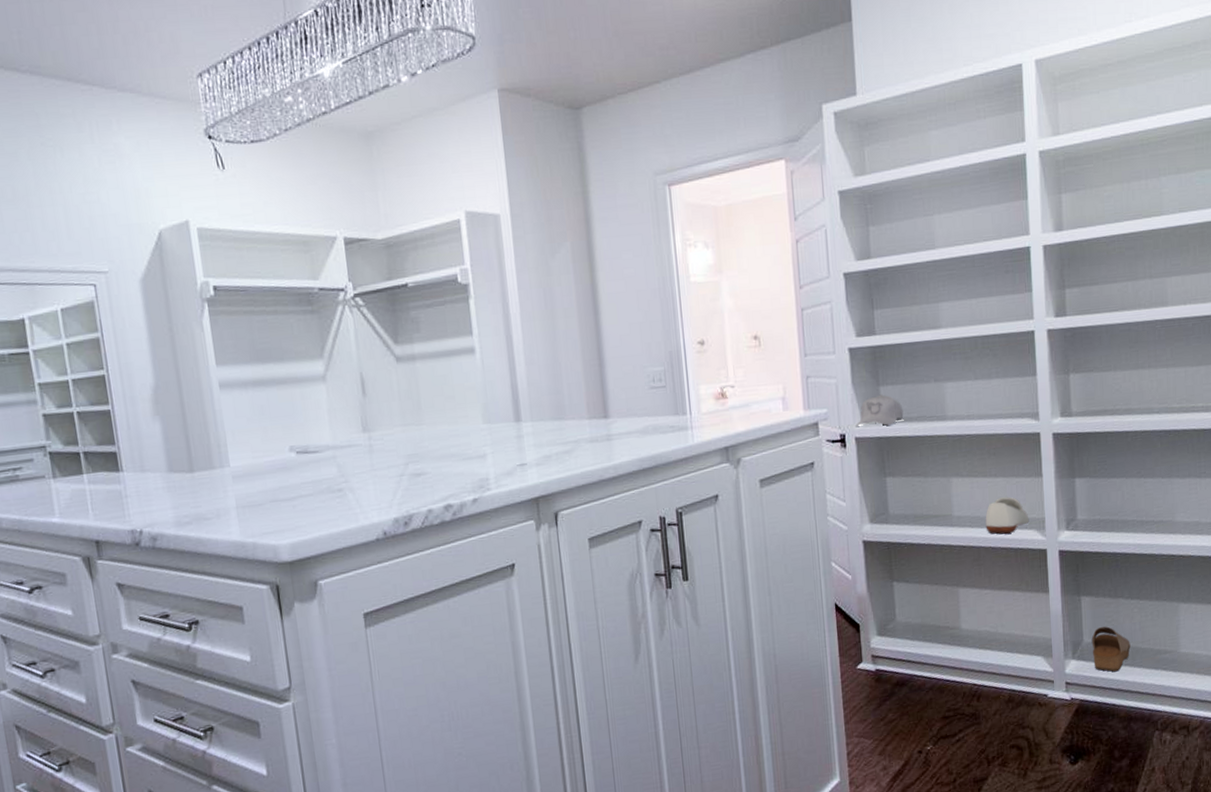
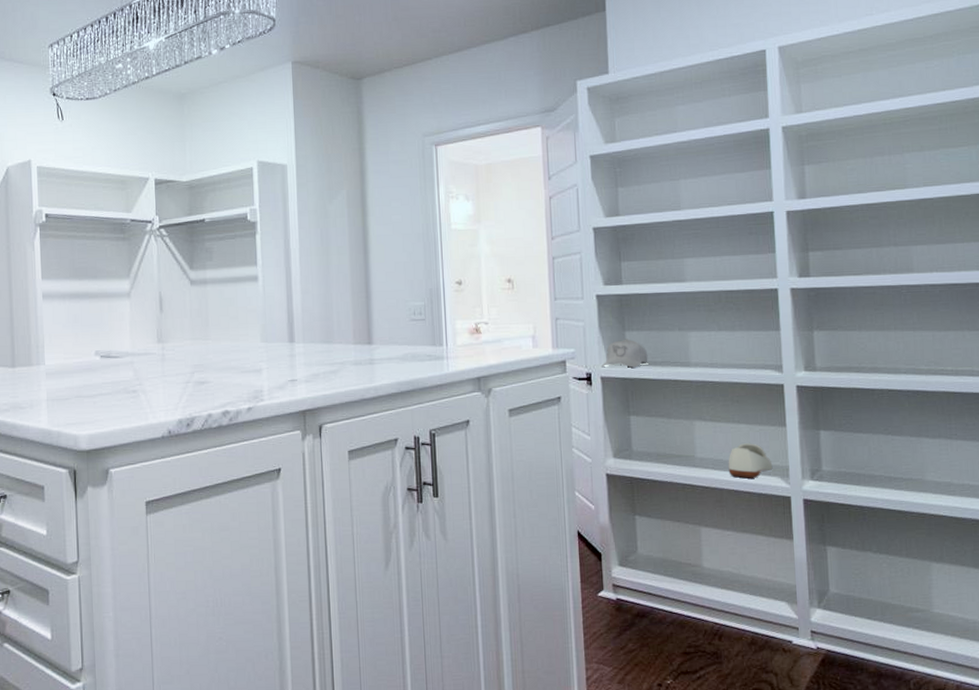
sandal: present [1091,626,1131,672] -> none [838,579,880,626]

